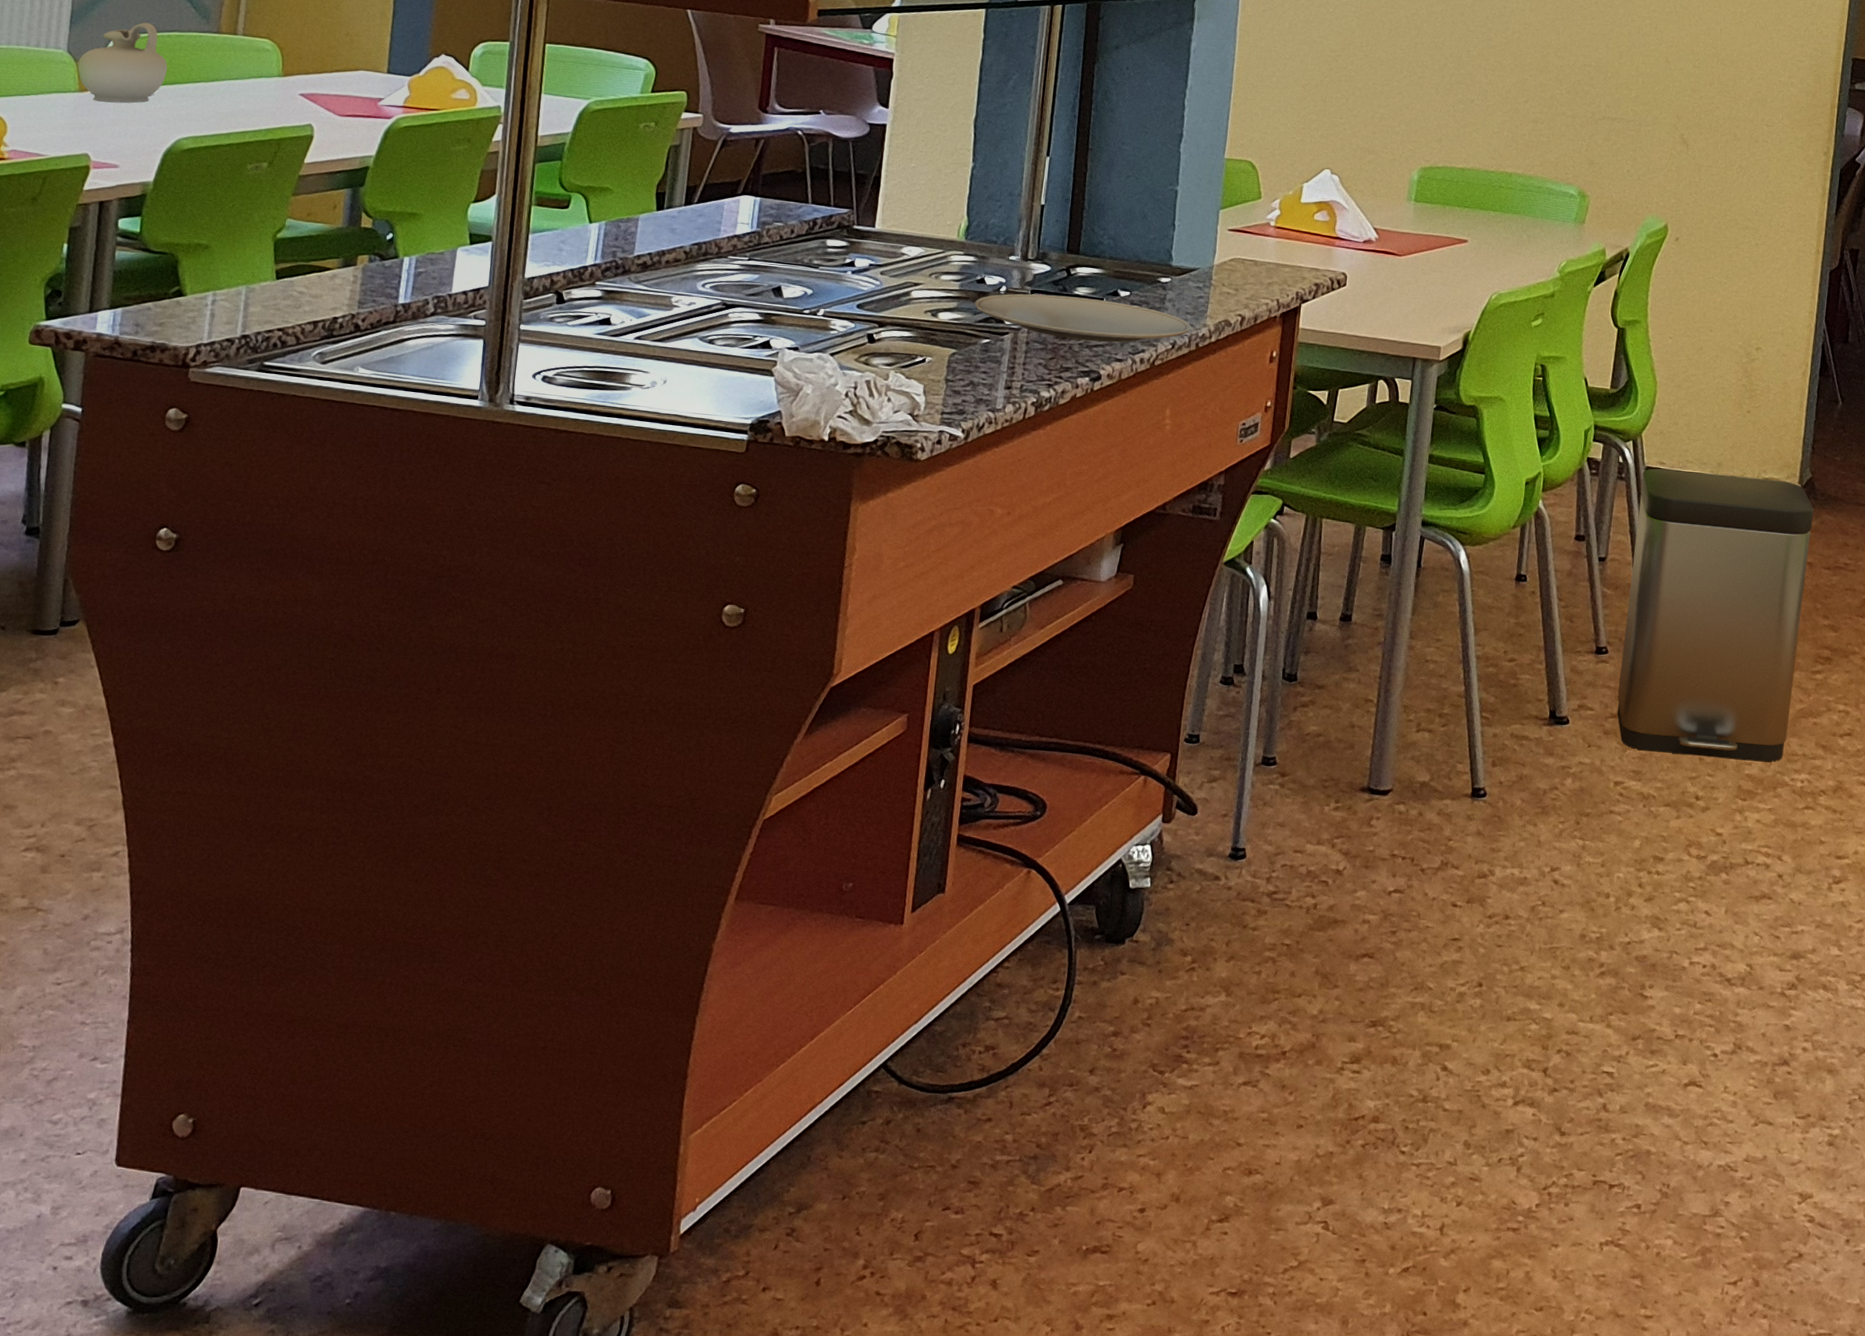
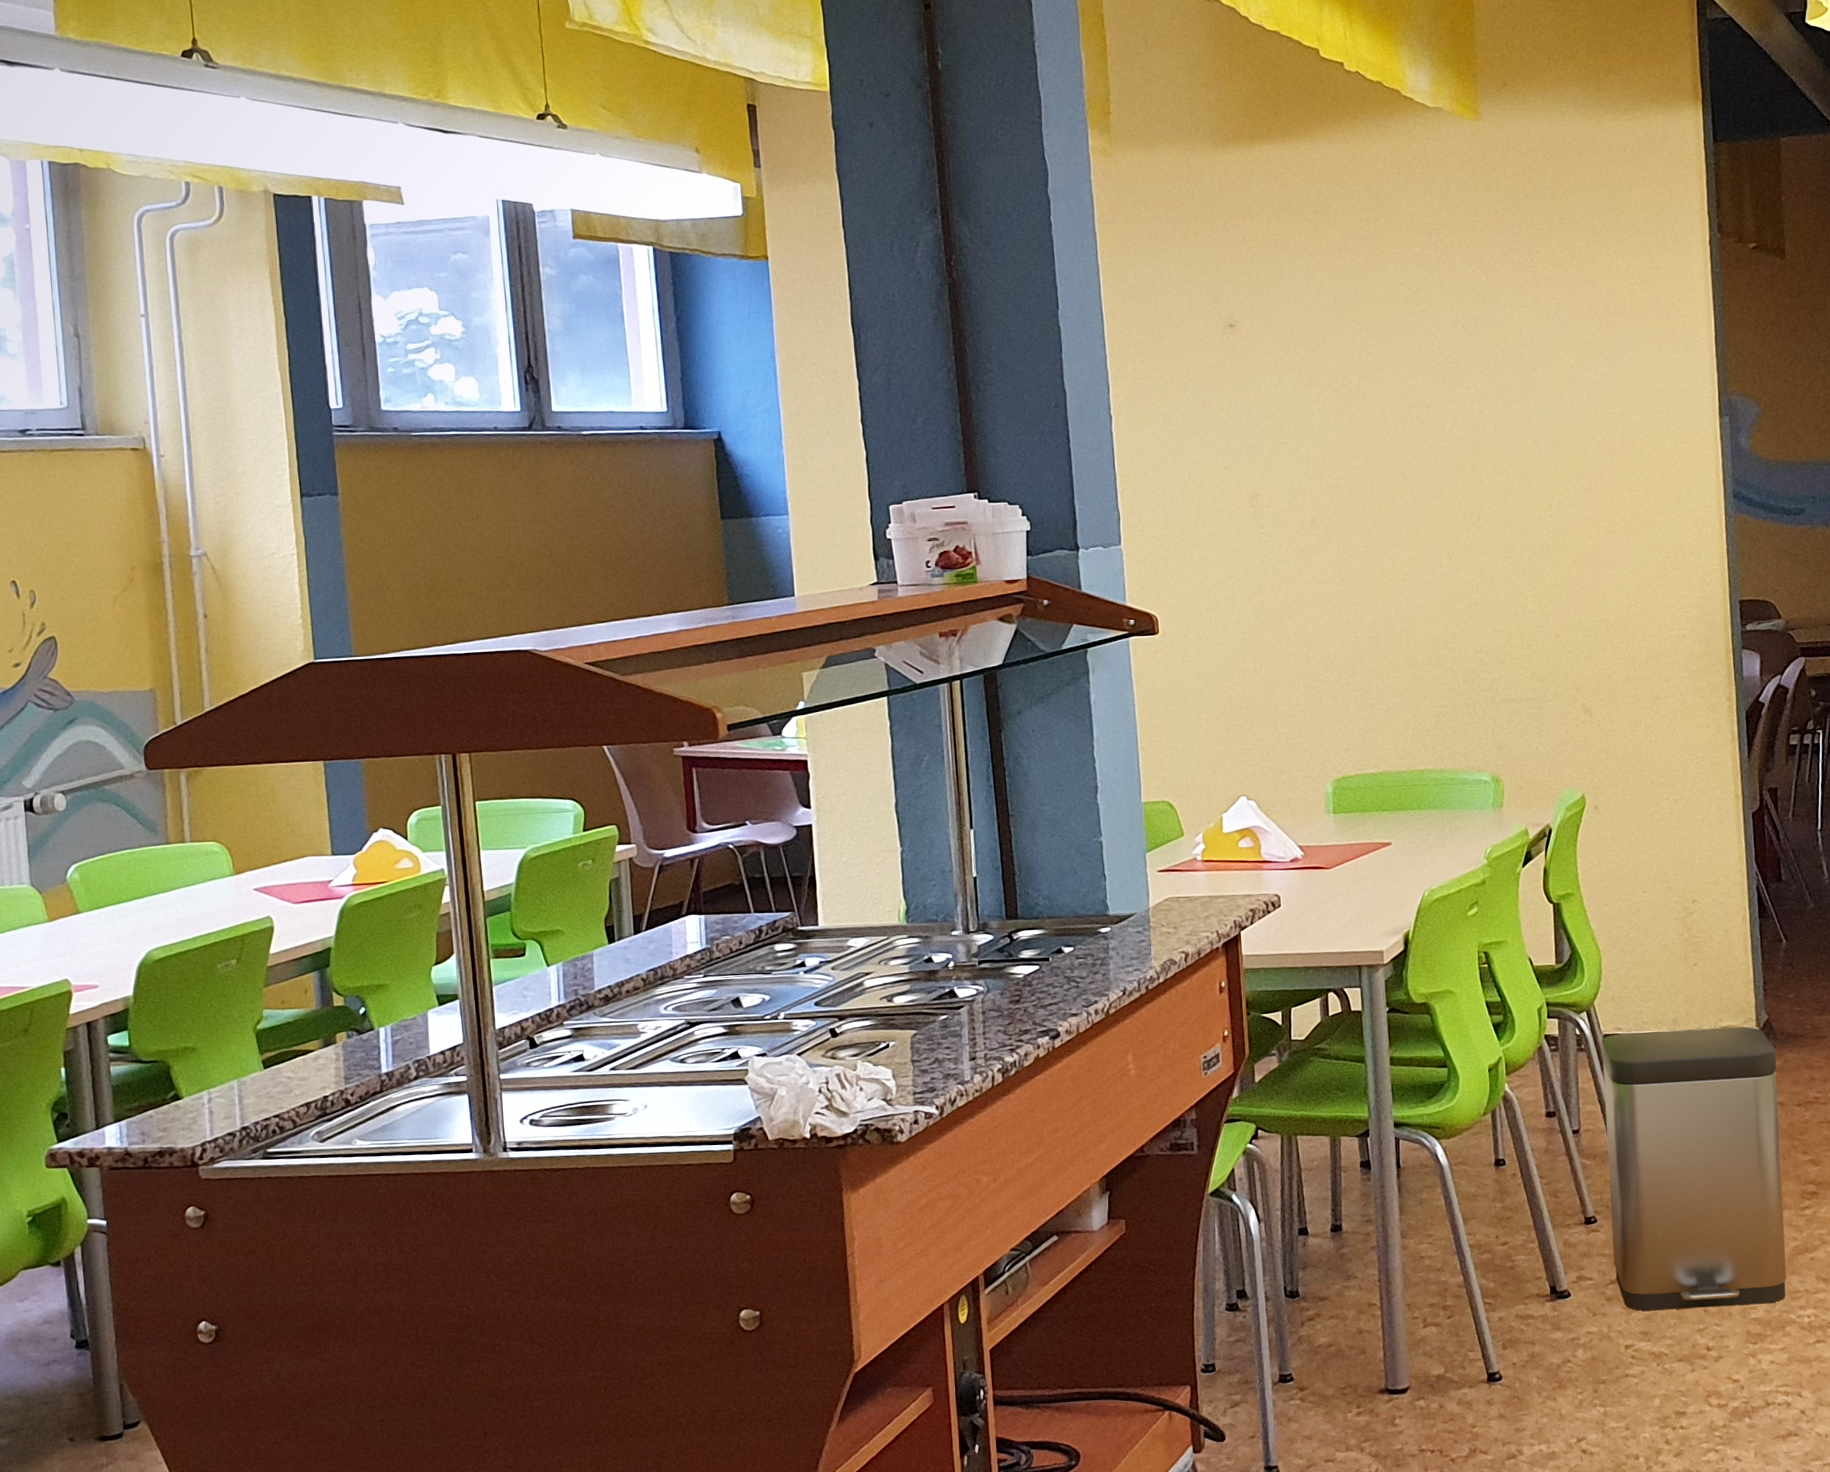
jug: present [77,22,168,104] -> none [43,845,127,928]
plate: present [974,293,1191,343] -> none [926,959,1138,1003]

